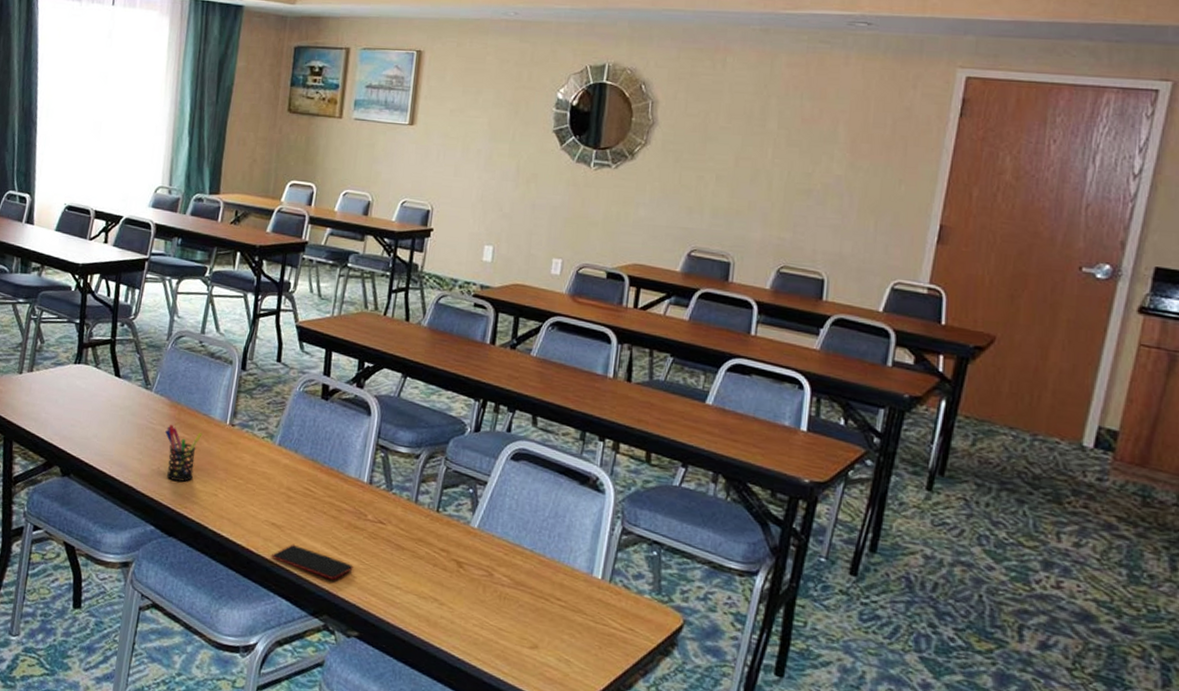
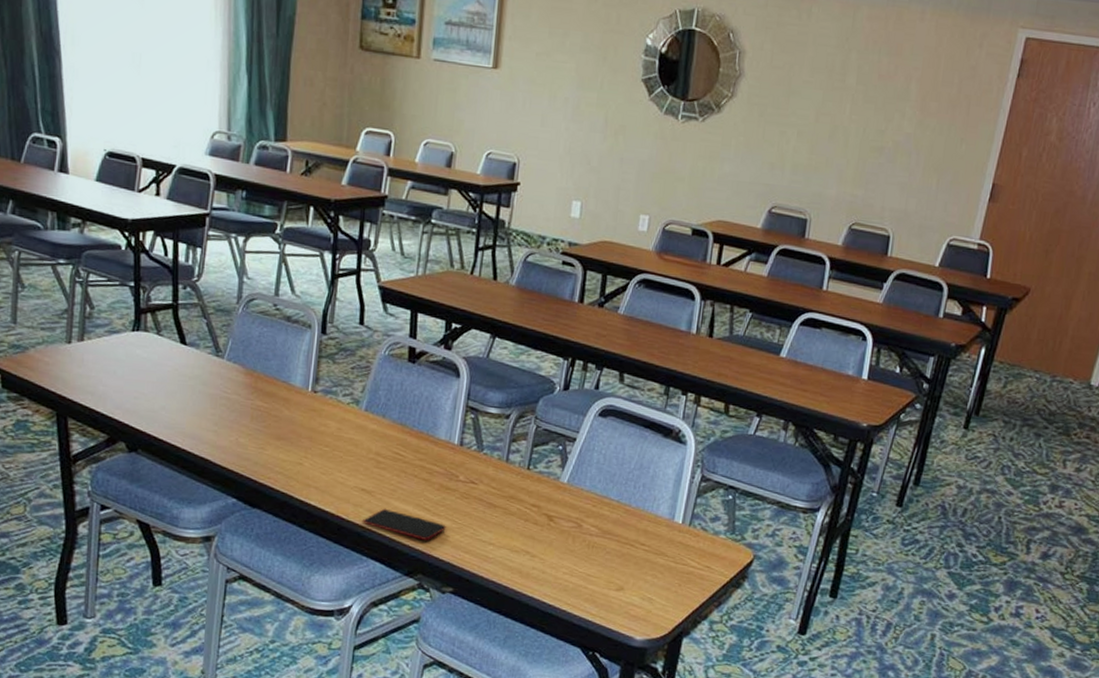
pen holder: present [165,424,203,482] -> none [242,393,283,452]

